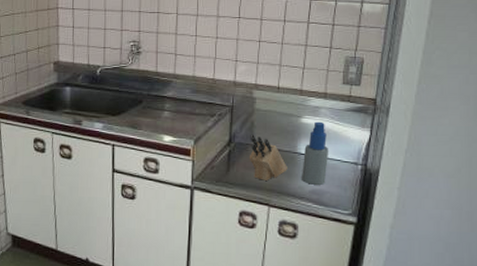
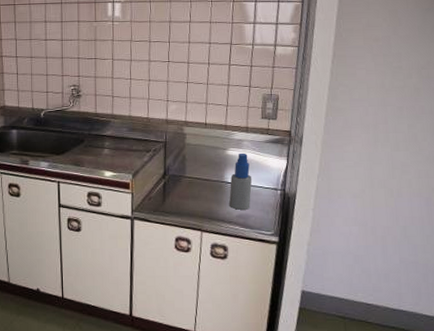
knife block: present [249,134,287,181] -> none [182,166,217,208]

